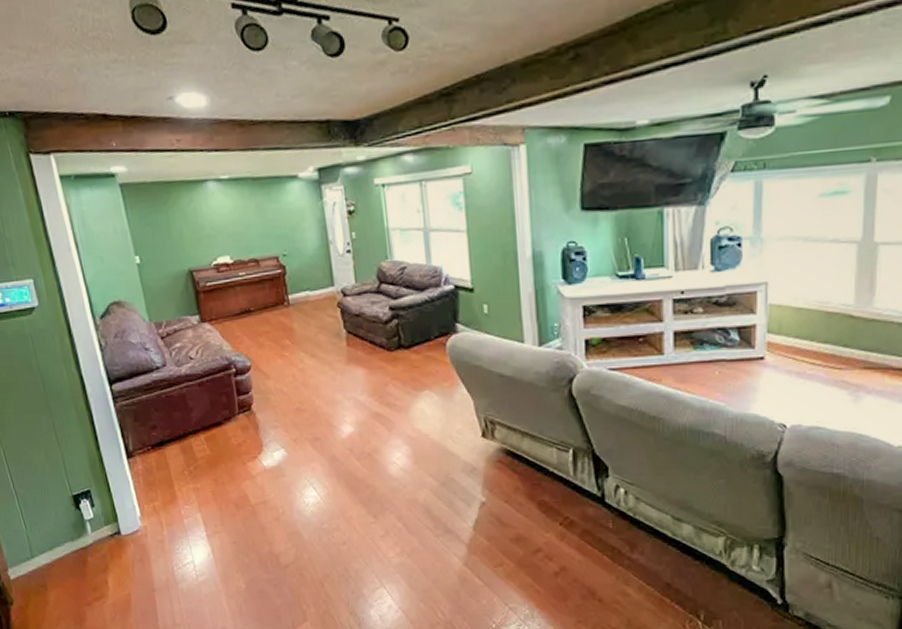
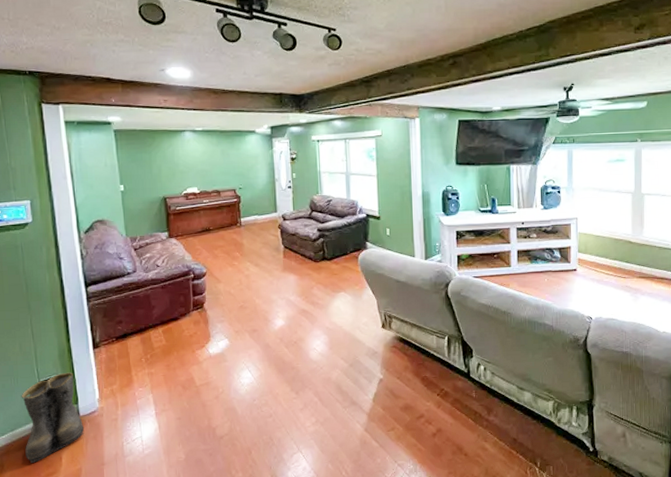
boots: none [54,485,130,585] -> present [21,372,85,463]

